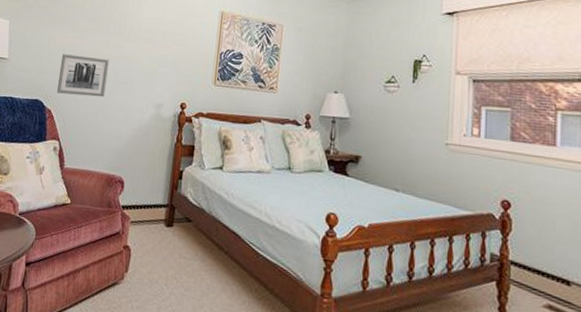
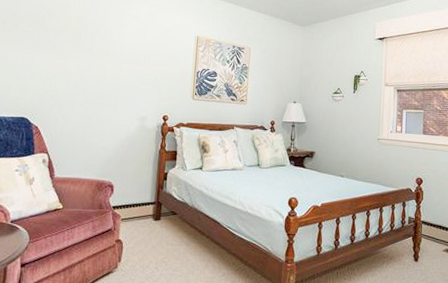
wall art: present [57,54,109,98] -> none [42,75,94,113]

